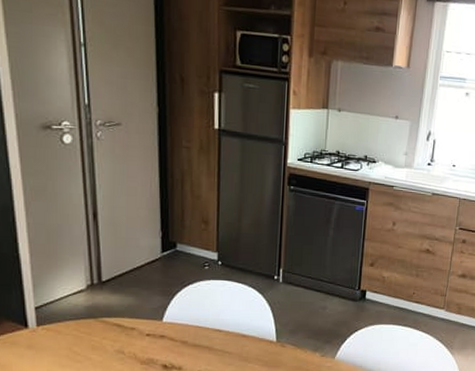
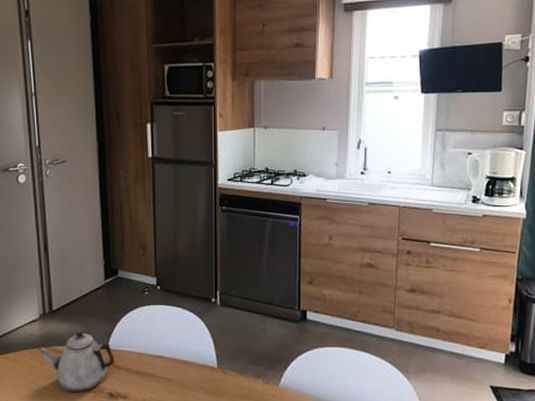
teapot: none [85,305,170,364] -> present [38,333,115,392]

